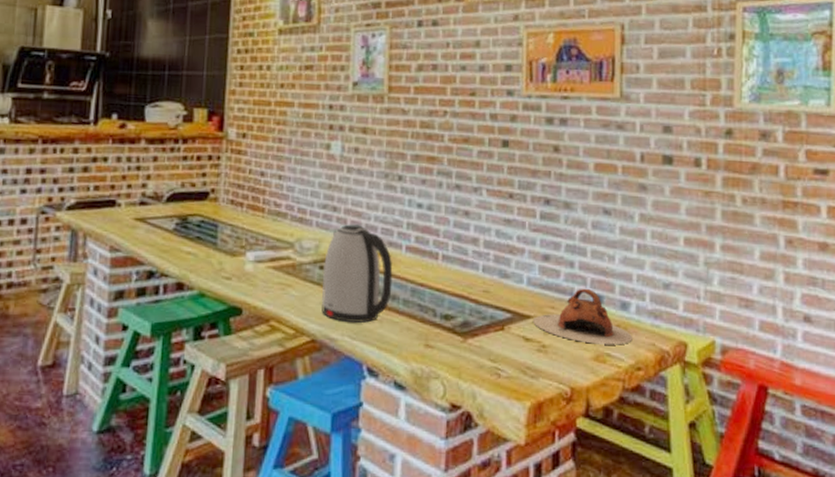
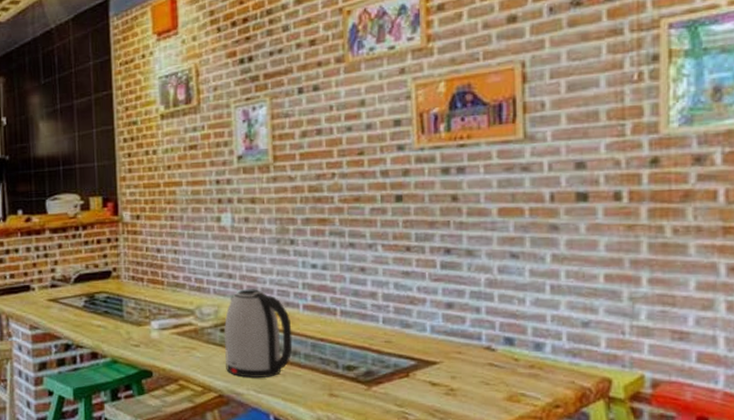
teapot: present [533,288,633,345] -> none [439,332,549,385]

